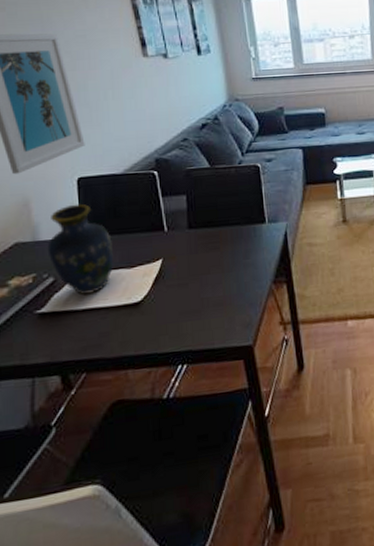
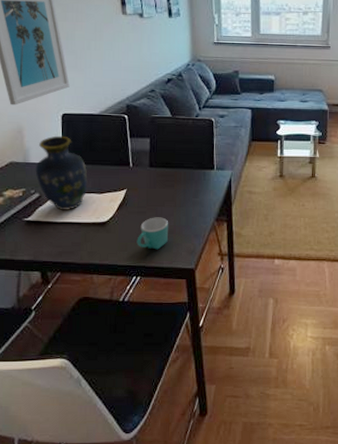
mug: none [179,287,218,328] -> present [136,217,169,250]

